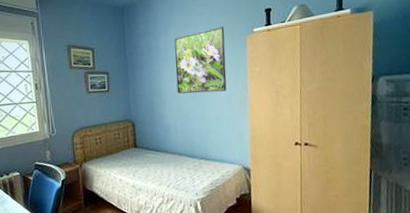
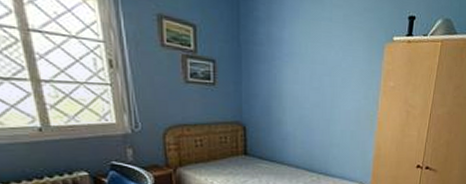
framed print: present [174,26,227,94] -> none [300,27,362,103]

